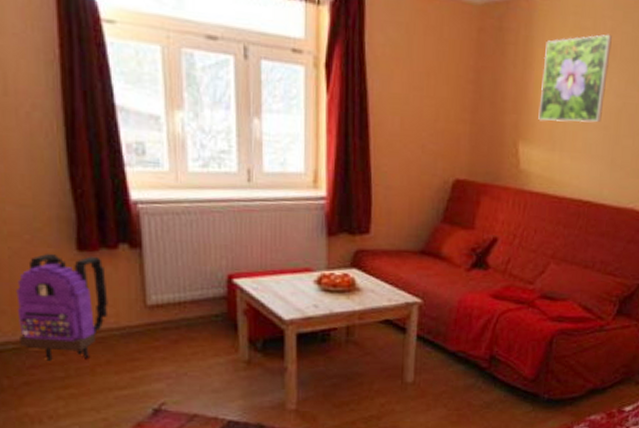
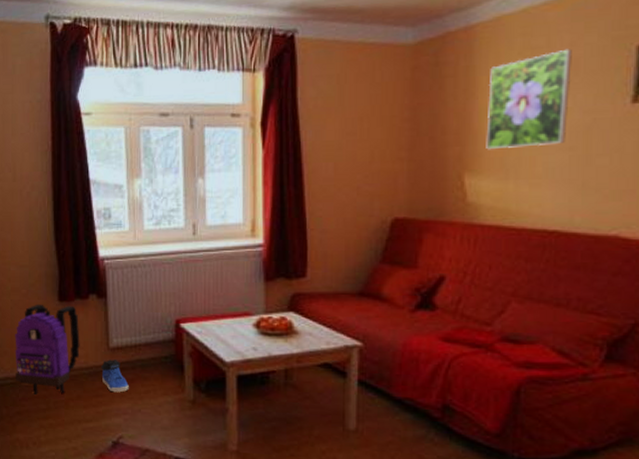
sneaker: none [137,319,172,356] -> present [101,359,129,393]

